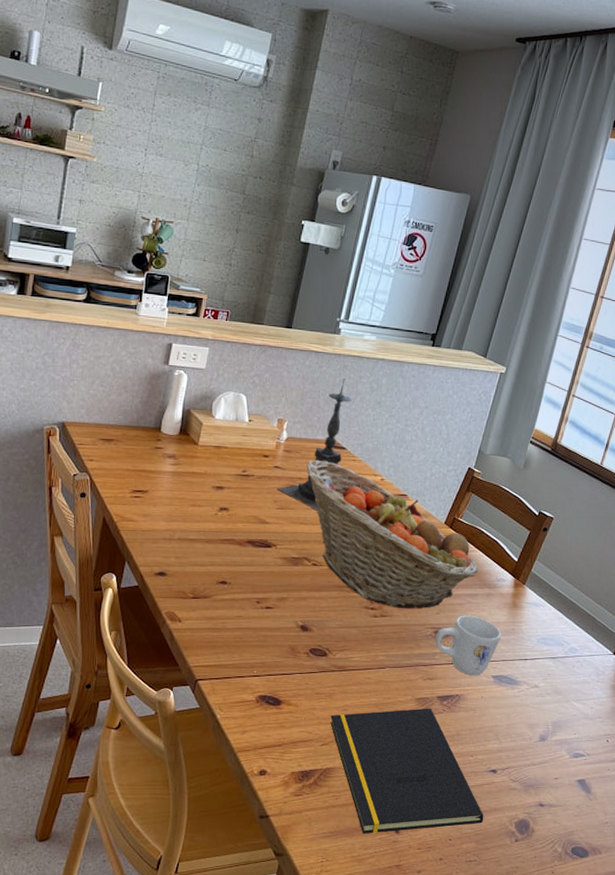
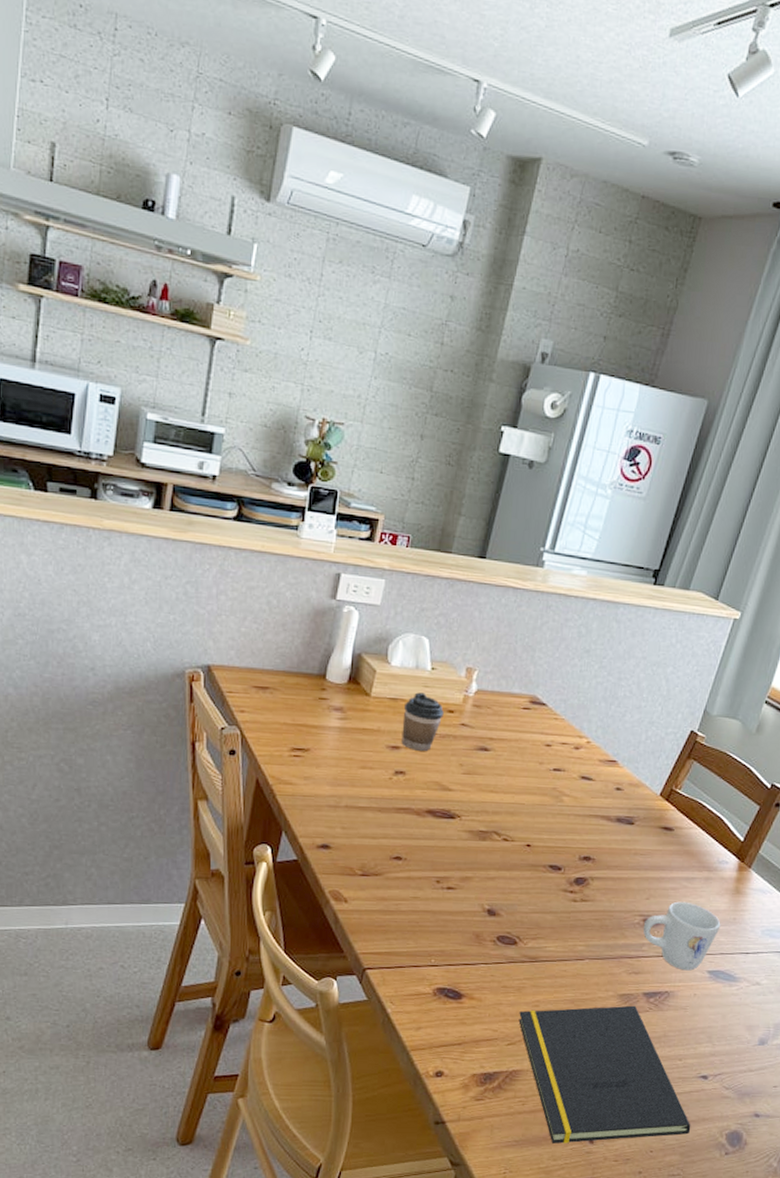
coffee cup: none [225,441,260,490] -> present [401,692,444,751]
candle holder: present [277,379,351,511] -> none [464,621,555,777]
fruit basket: present [306,460,478,608] -> none [498,717,697,893]

